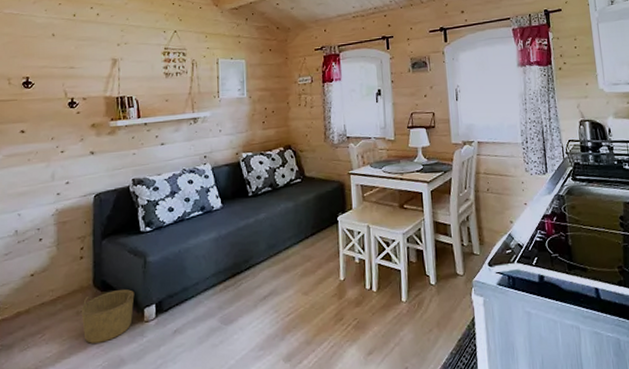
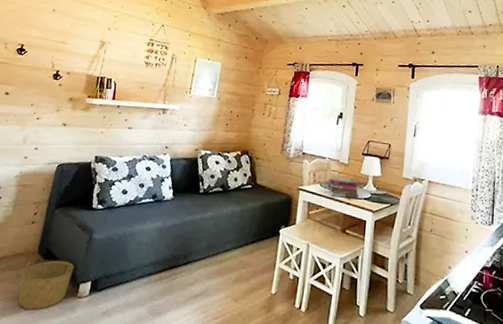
books: none [378,152,411,176] -> present [328,175,359,199]

